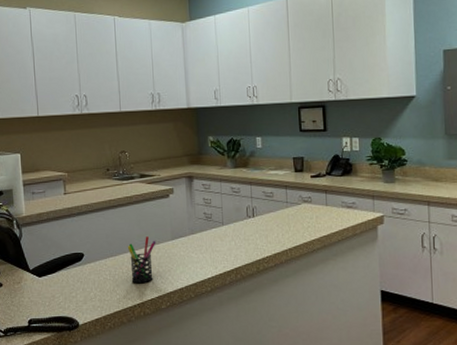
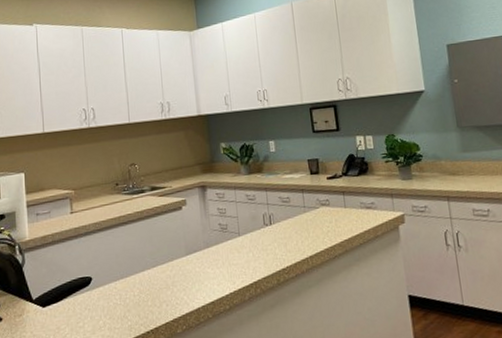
pen holder: present [127,236,156,284] -> none [138,253,170,307]

